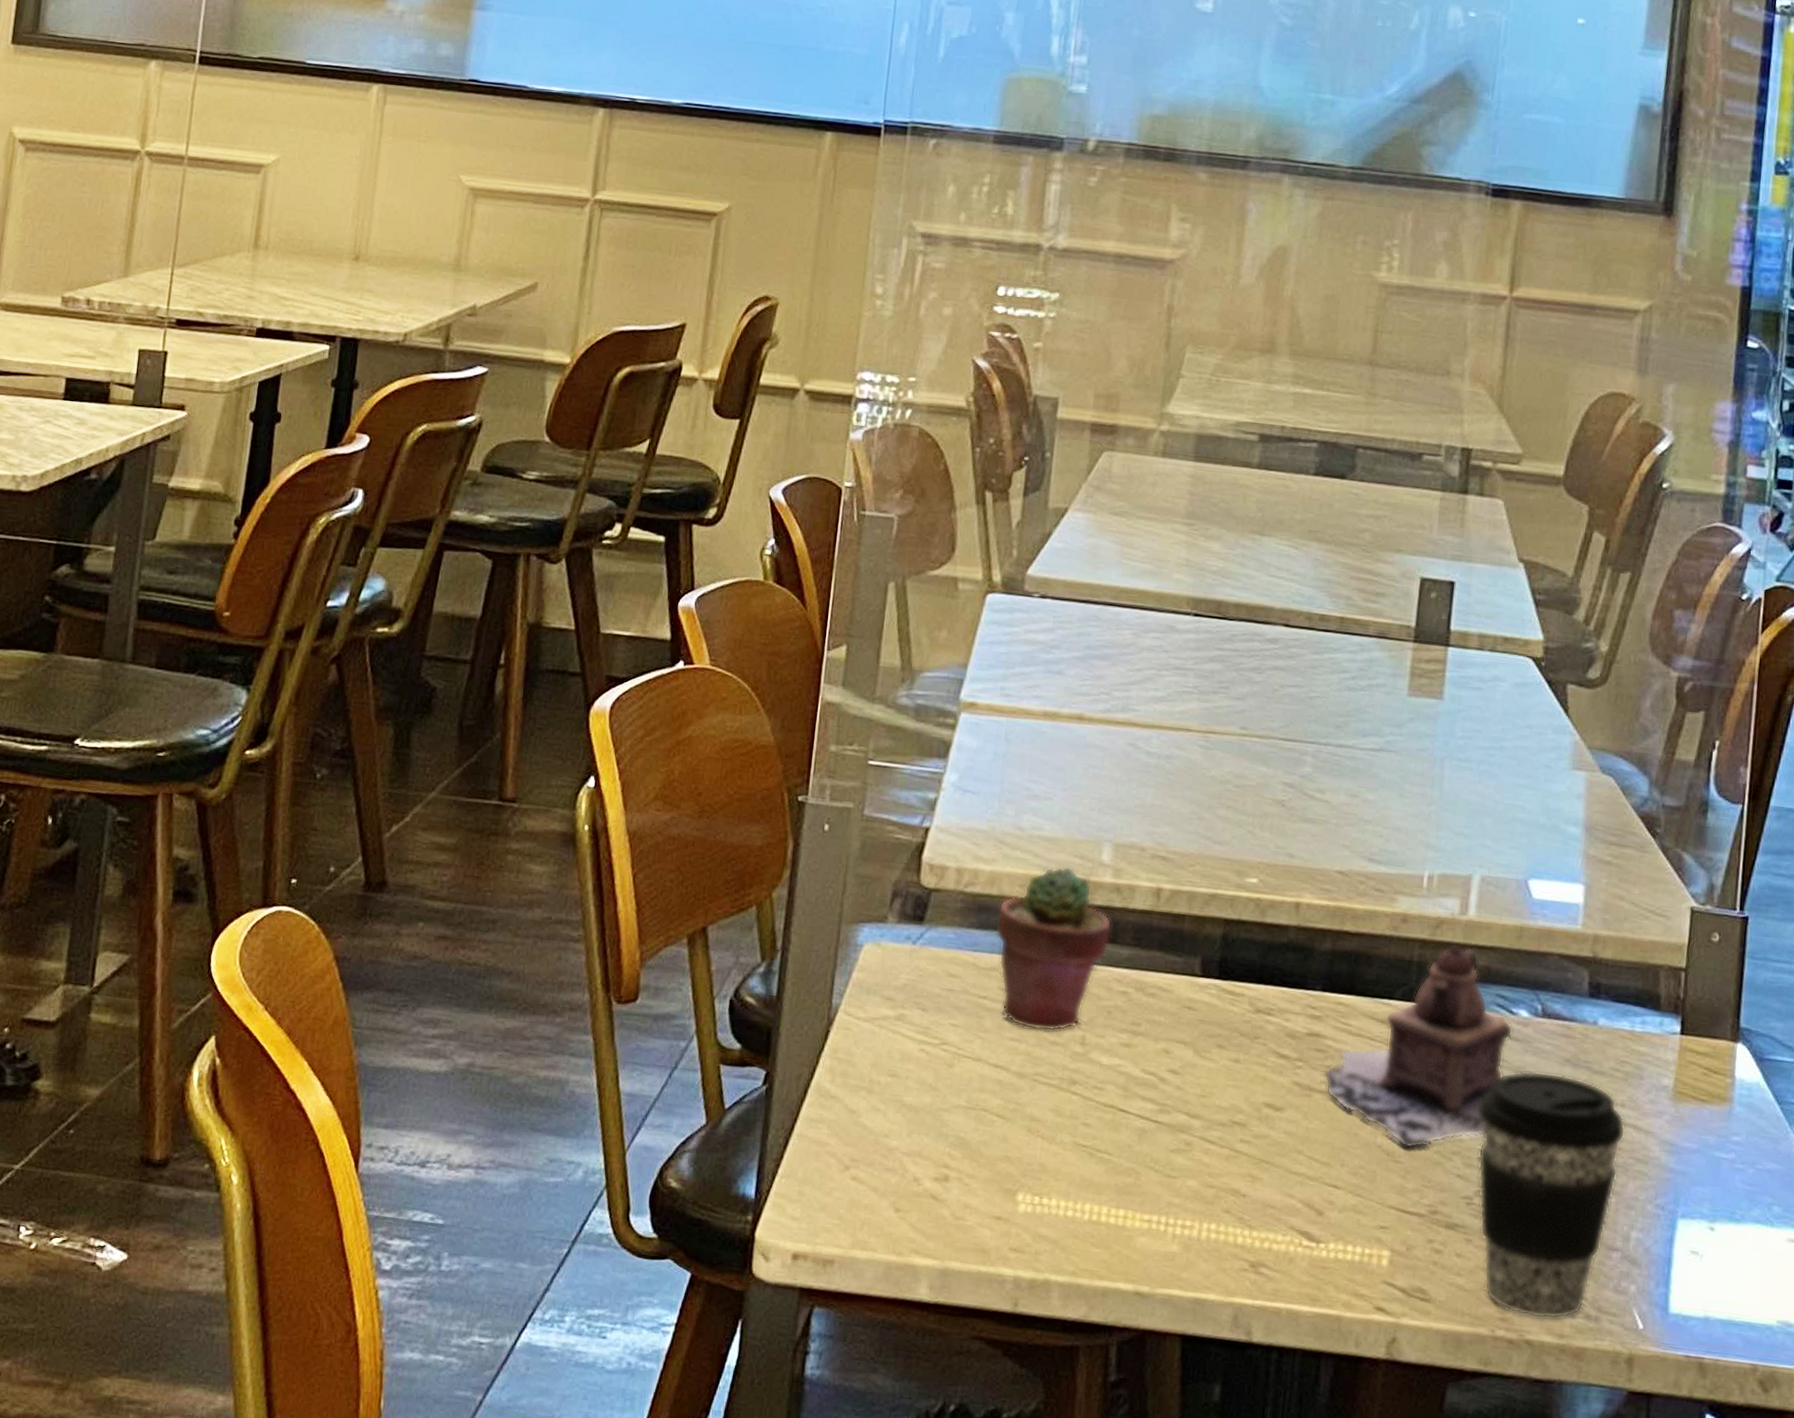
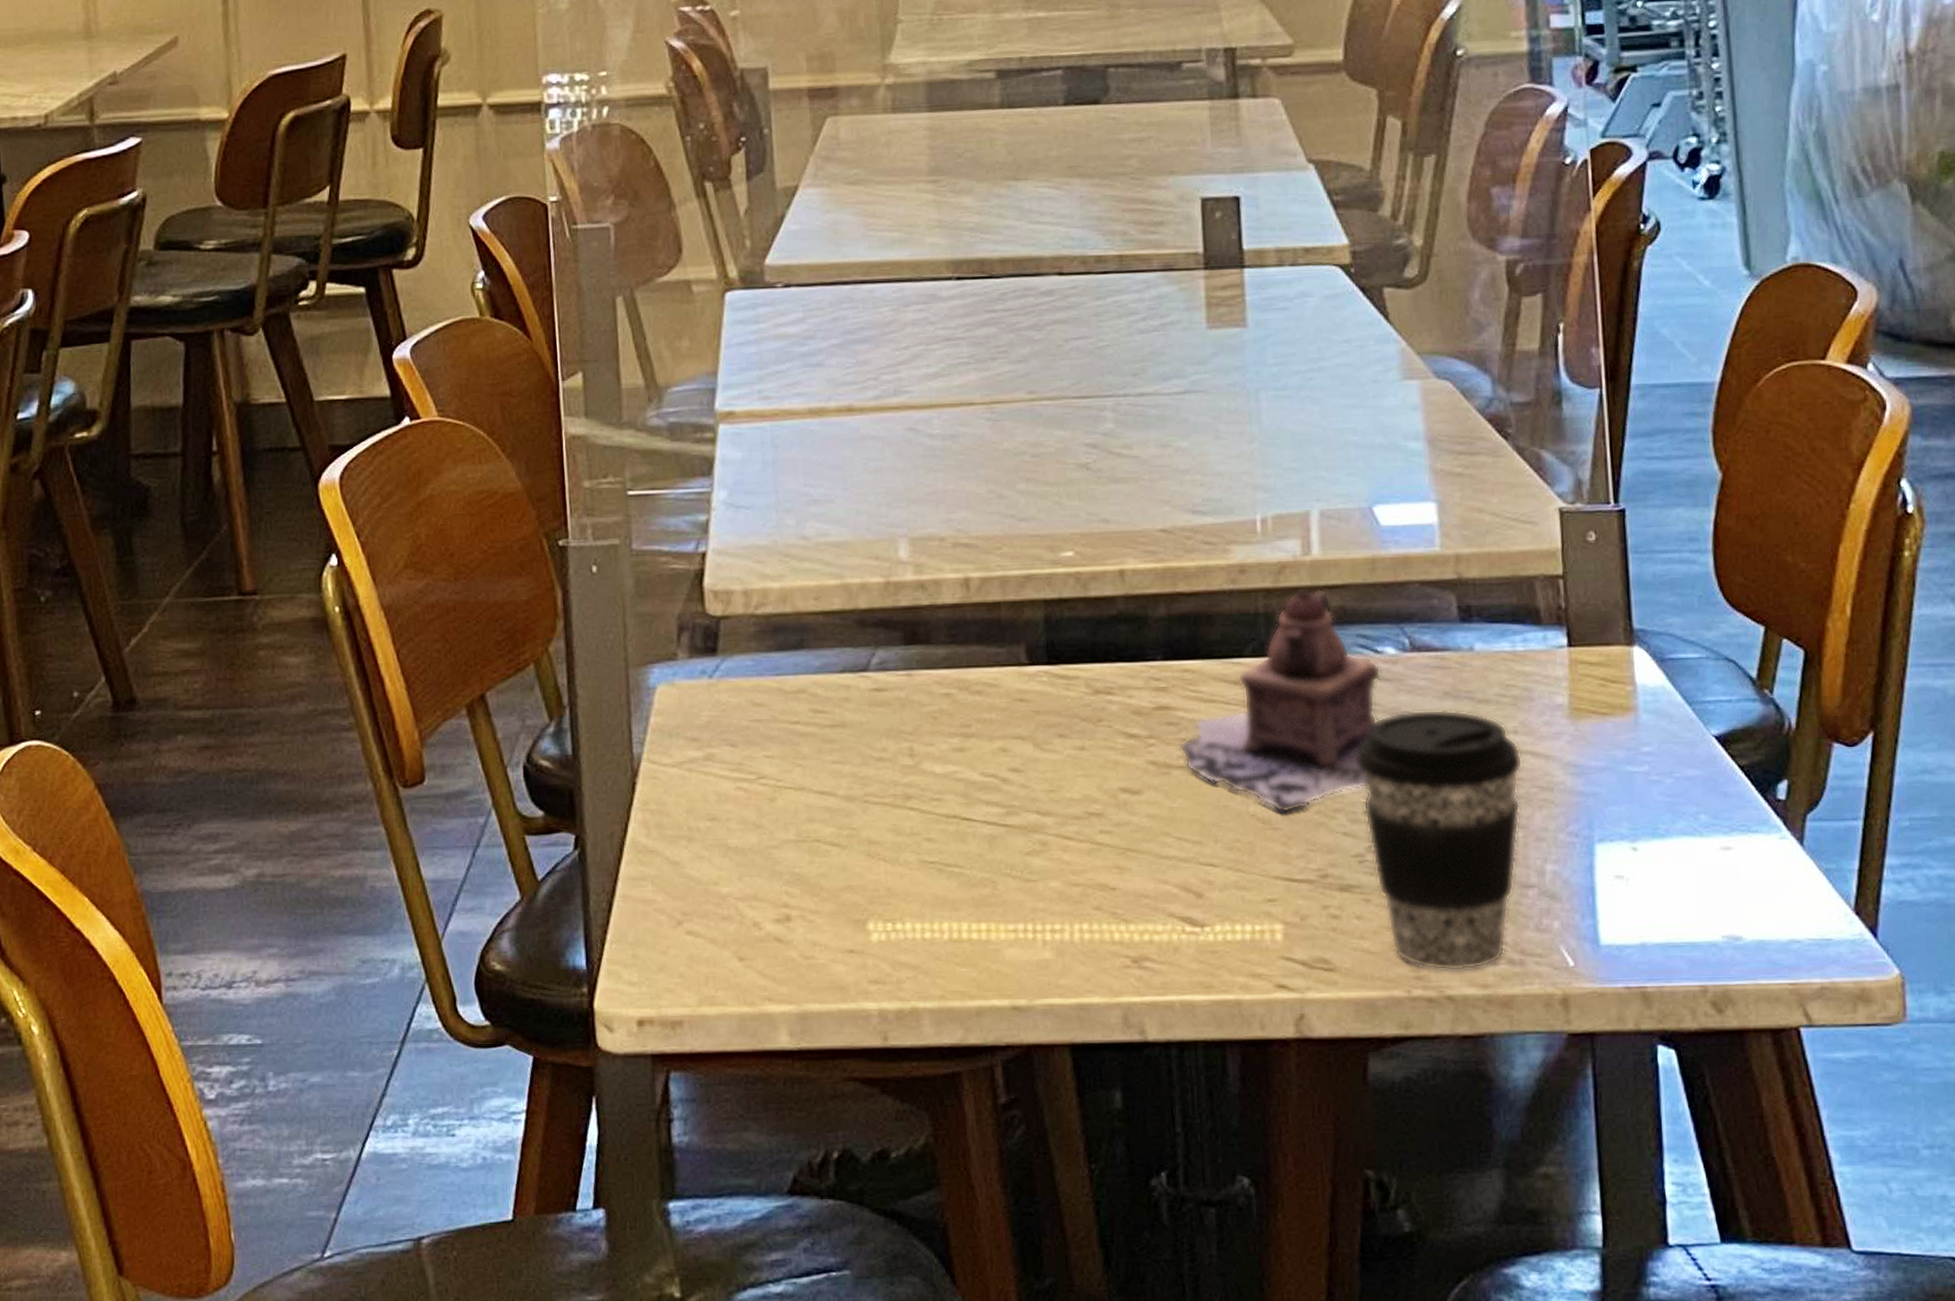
potted succulent: present [996,866,1112,1032] -> none [794,569,923,749]

